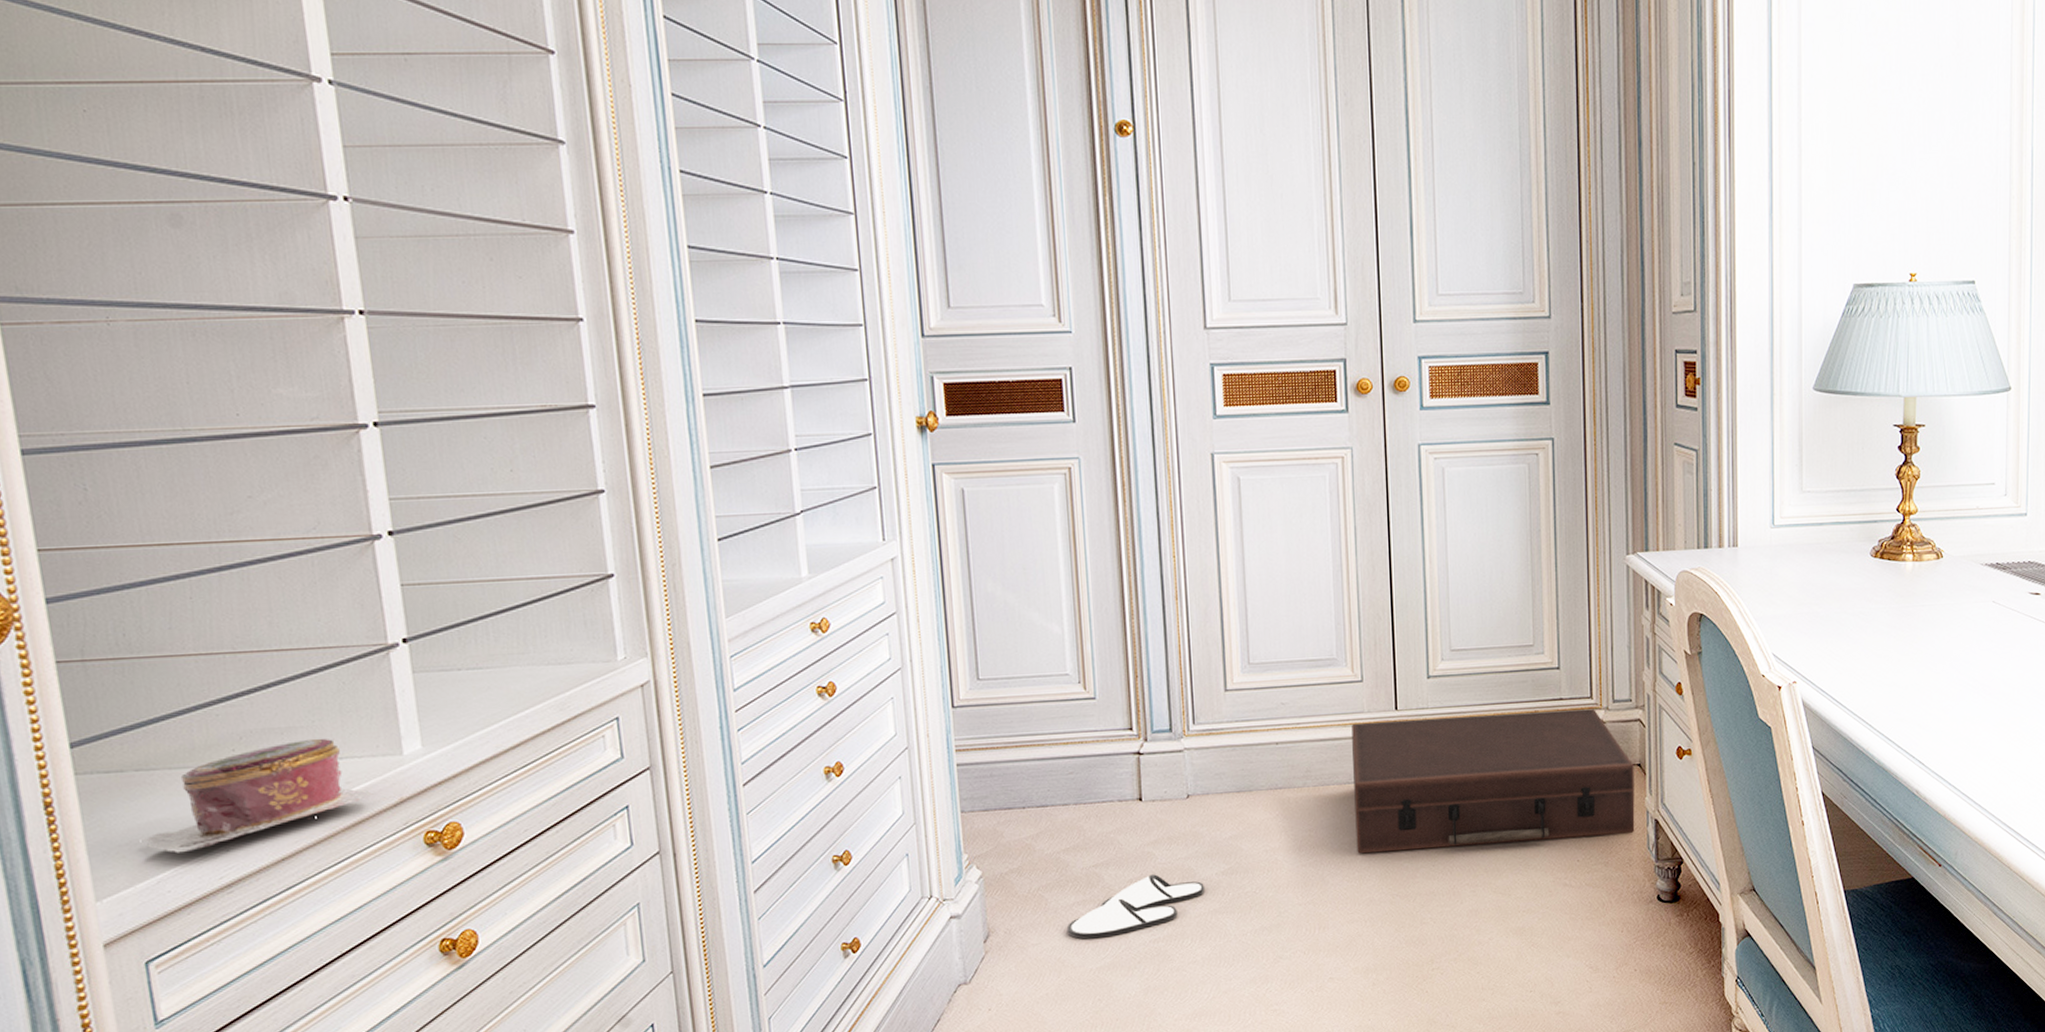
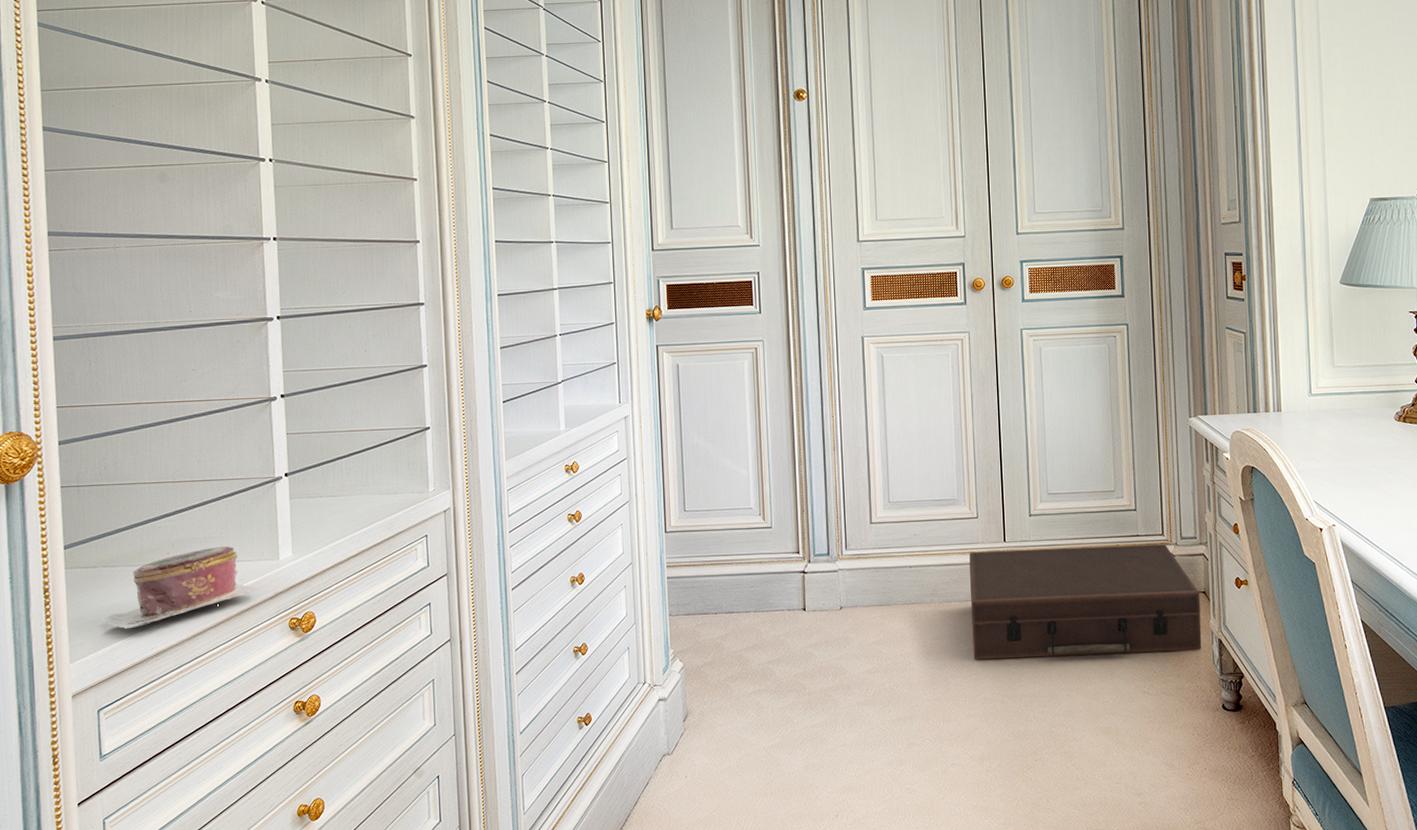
slippers: present [1066,874,1206,939] -> none [746,671,854,722]

